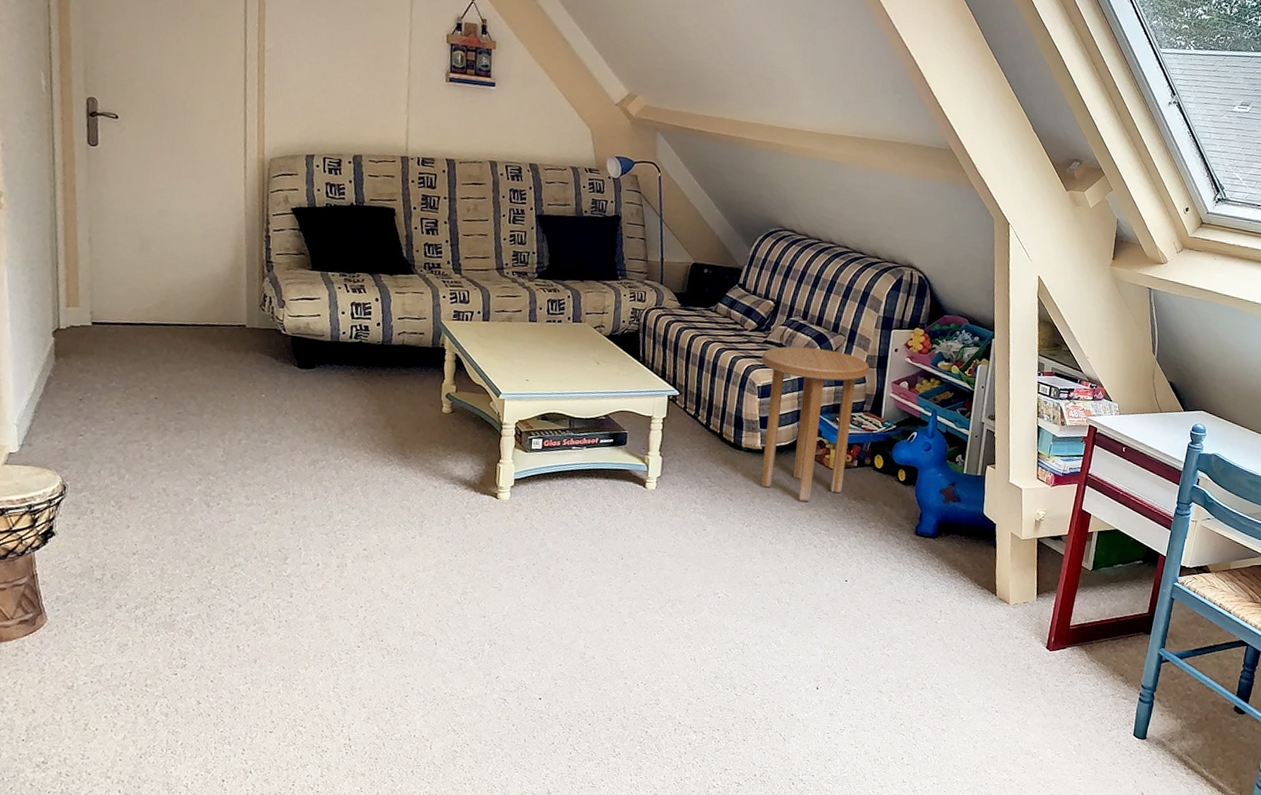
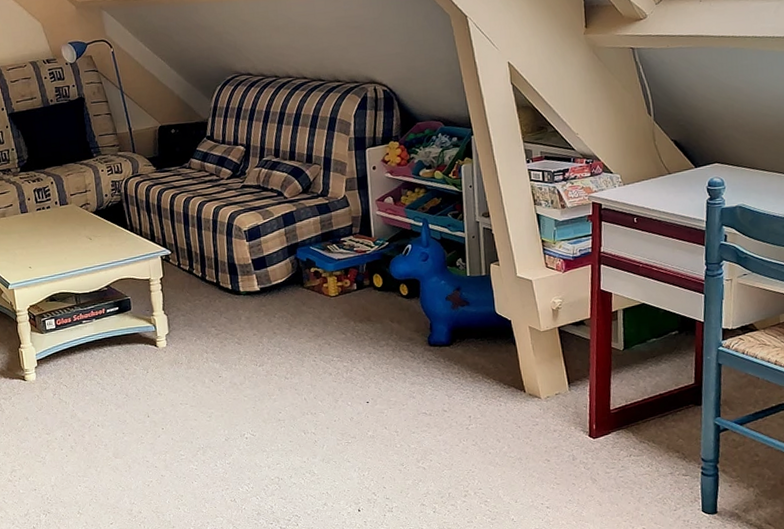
side table: present [760,346,870,502] -> none [242,181,351,333]

